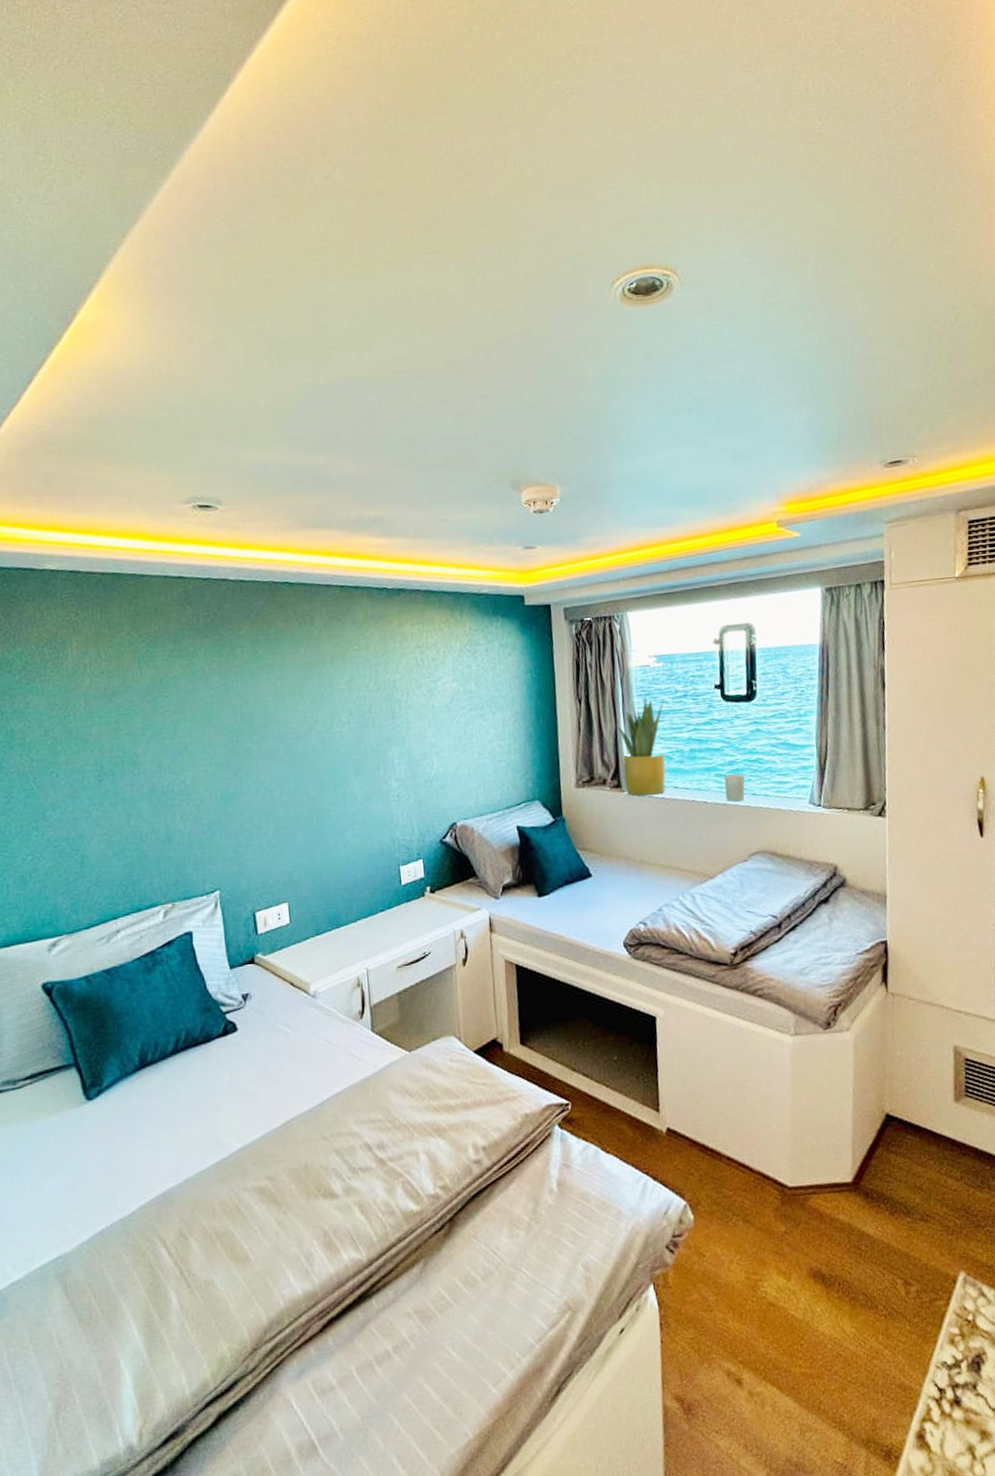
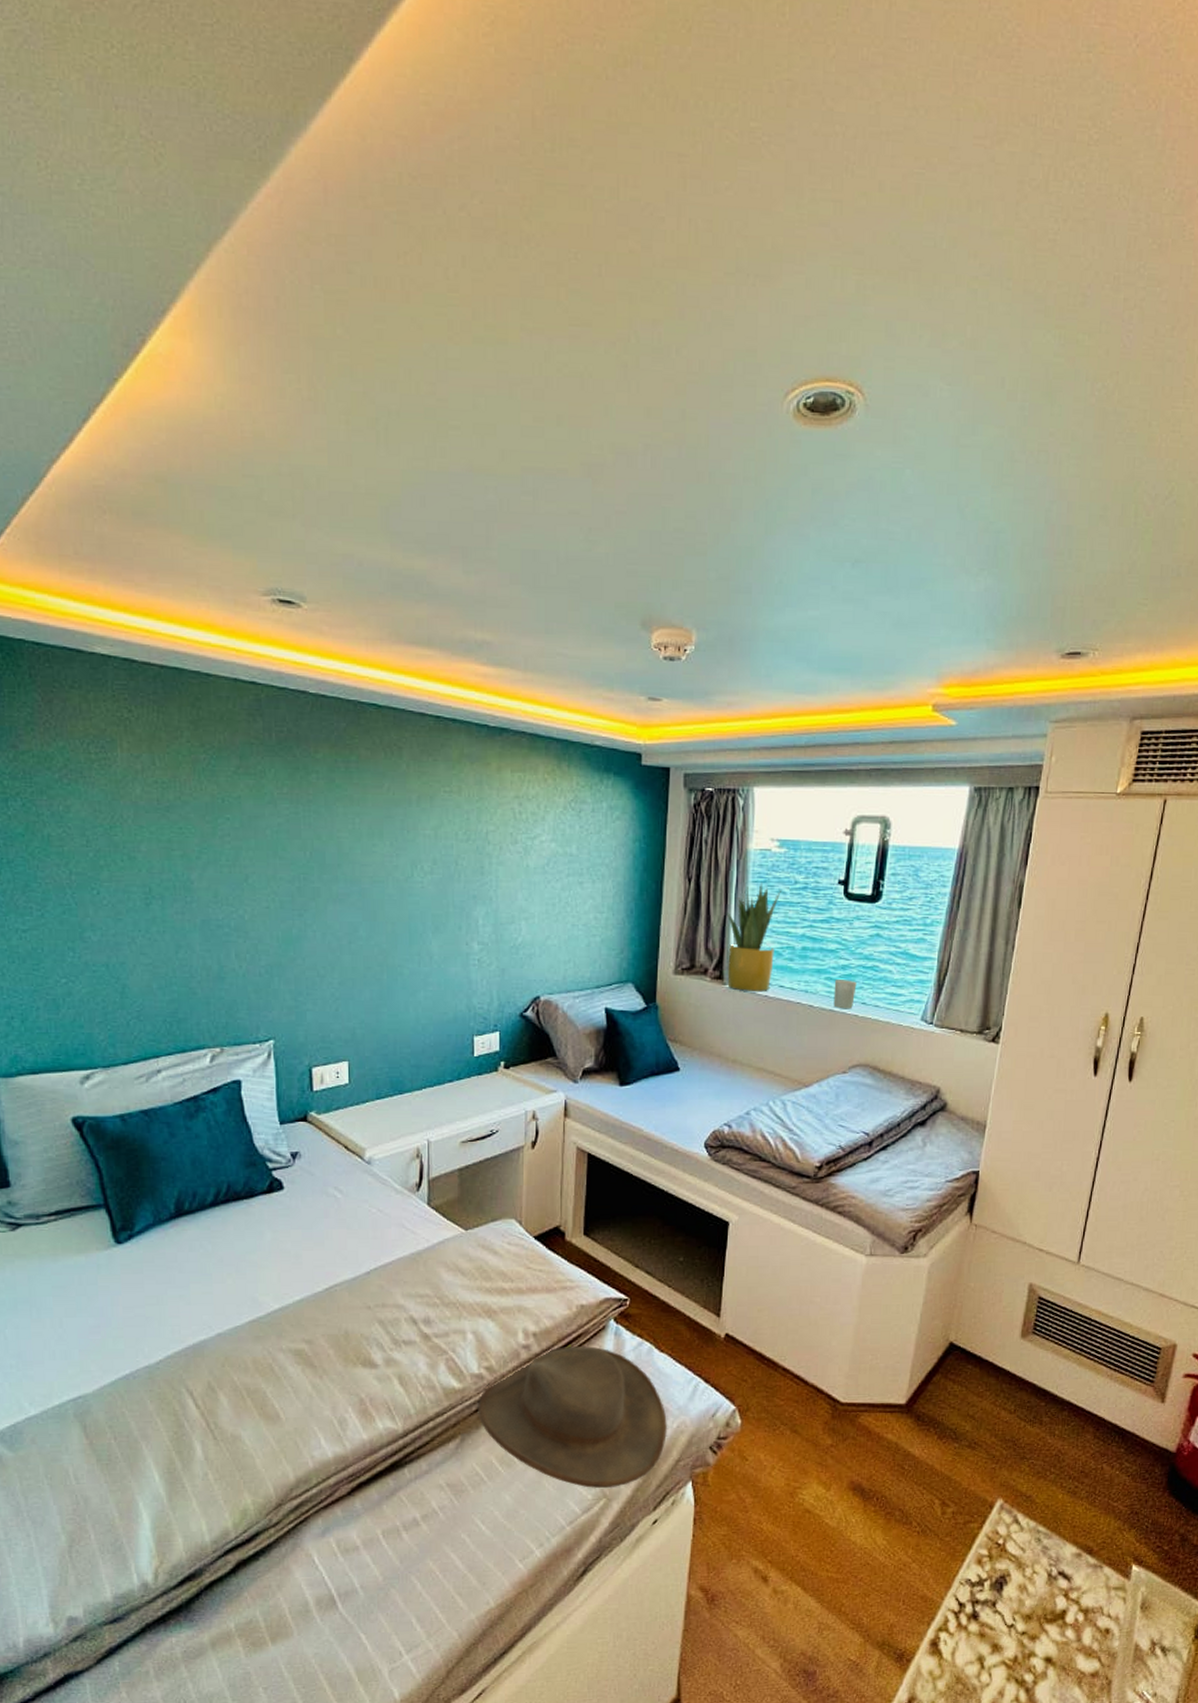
hat: none [436,1154,623,1302] -> present [477,1346,667,1489]

